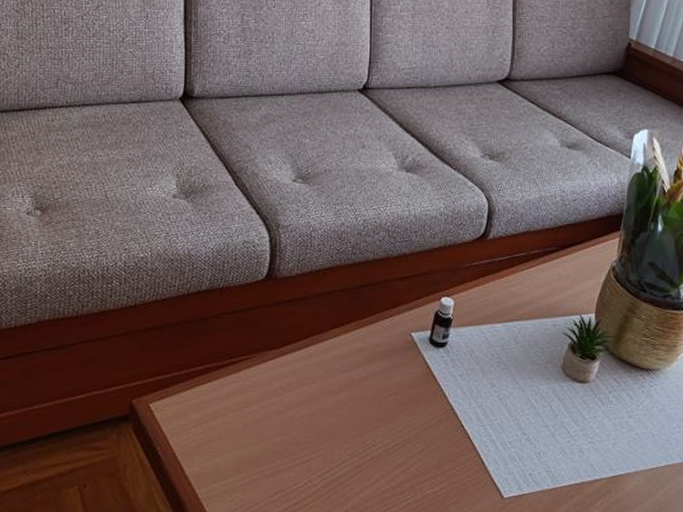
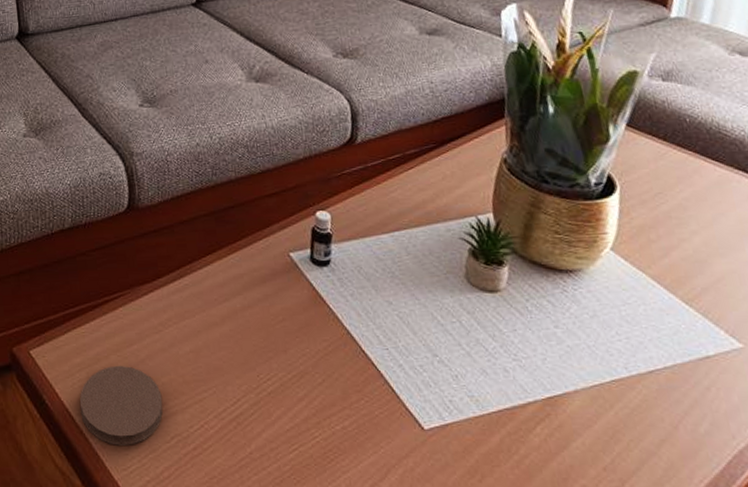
coaster: none [191,423,272,498] -> present [79,365,163,446]

